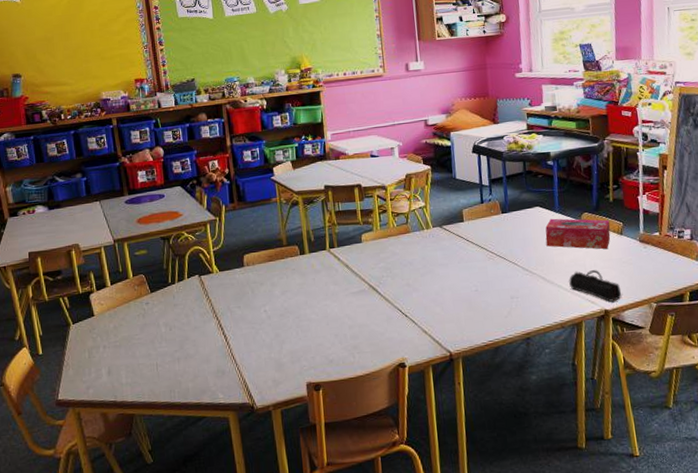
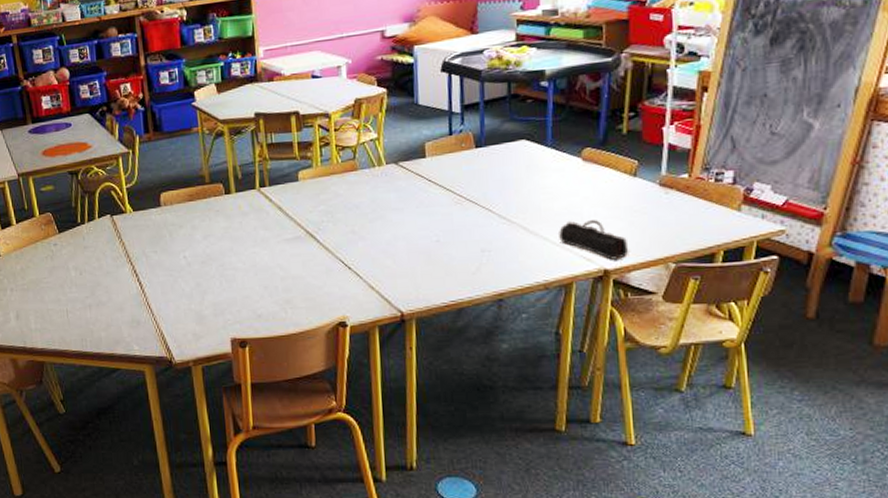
tissue box: present [545,218,611,250] -> none [531,154,621,195]

